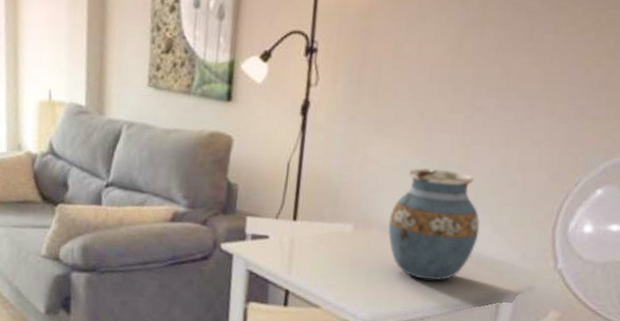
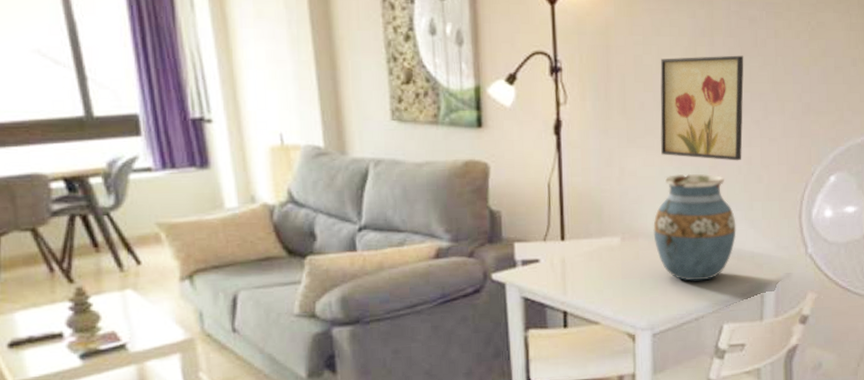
wall art: none [409,46,516,162] -> present [660,55,744,161]

